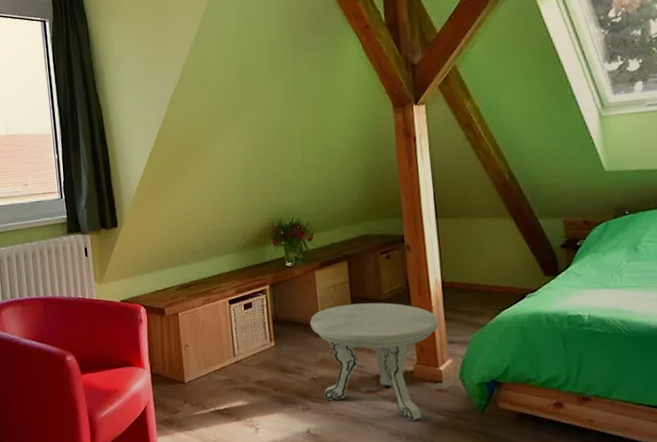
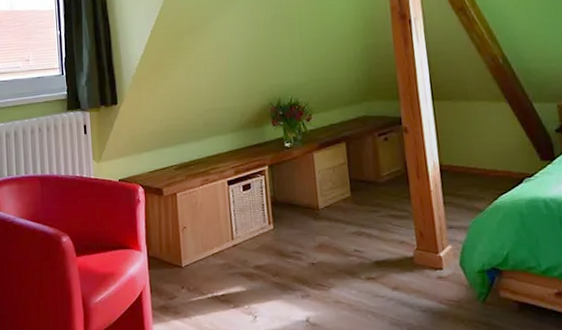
side table: present [309,302,439,421] -> none [308,185,438,310]

